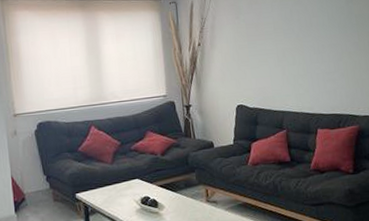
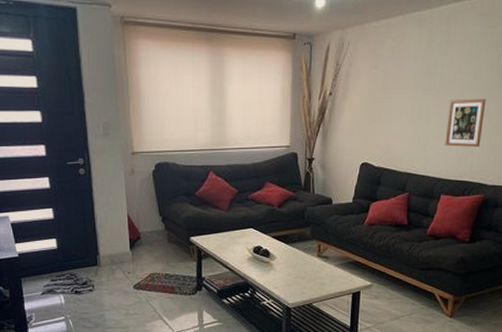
picture frame: none [310,37,346,83] -> present [445,98,486,147]

